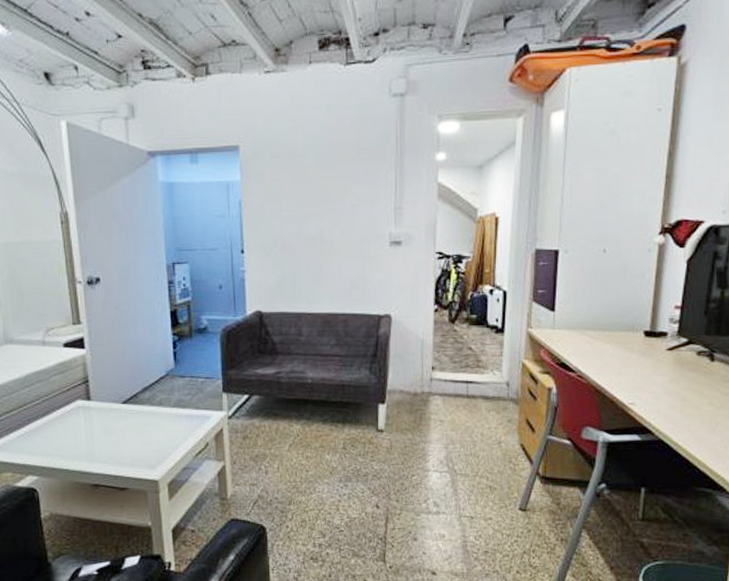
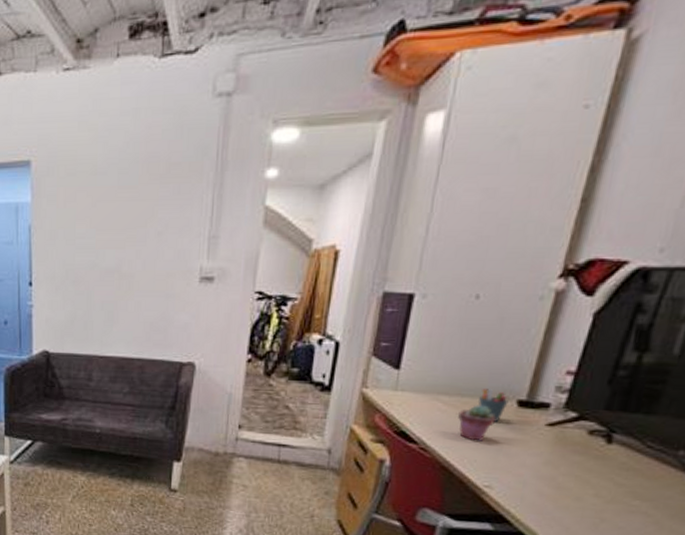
potted succulent: none [602,337,630,367] -> present [457,405,496,441]
pen holder: none [616,322,638,350] -> present [478,388,509,422]

